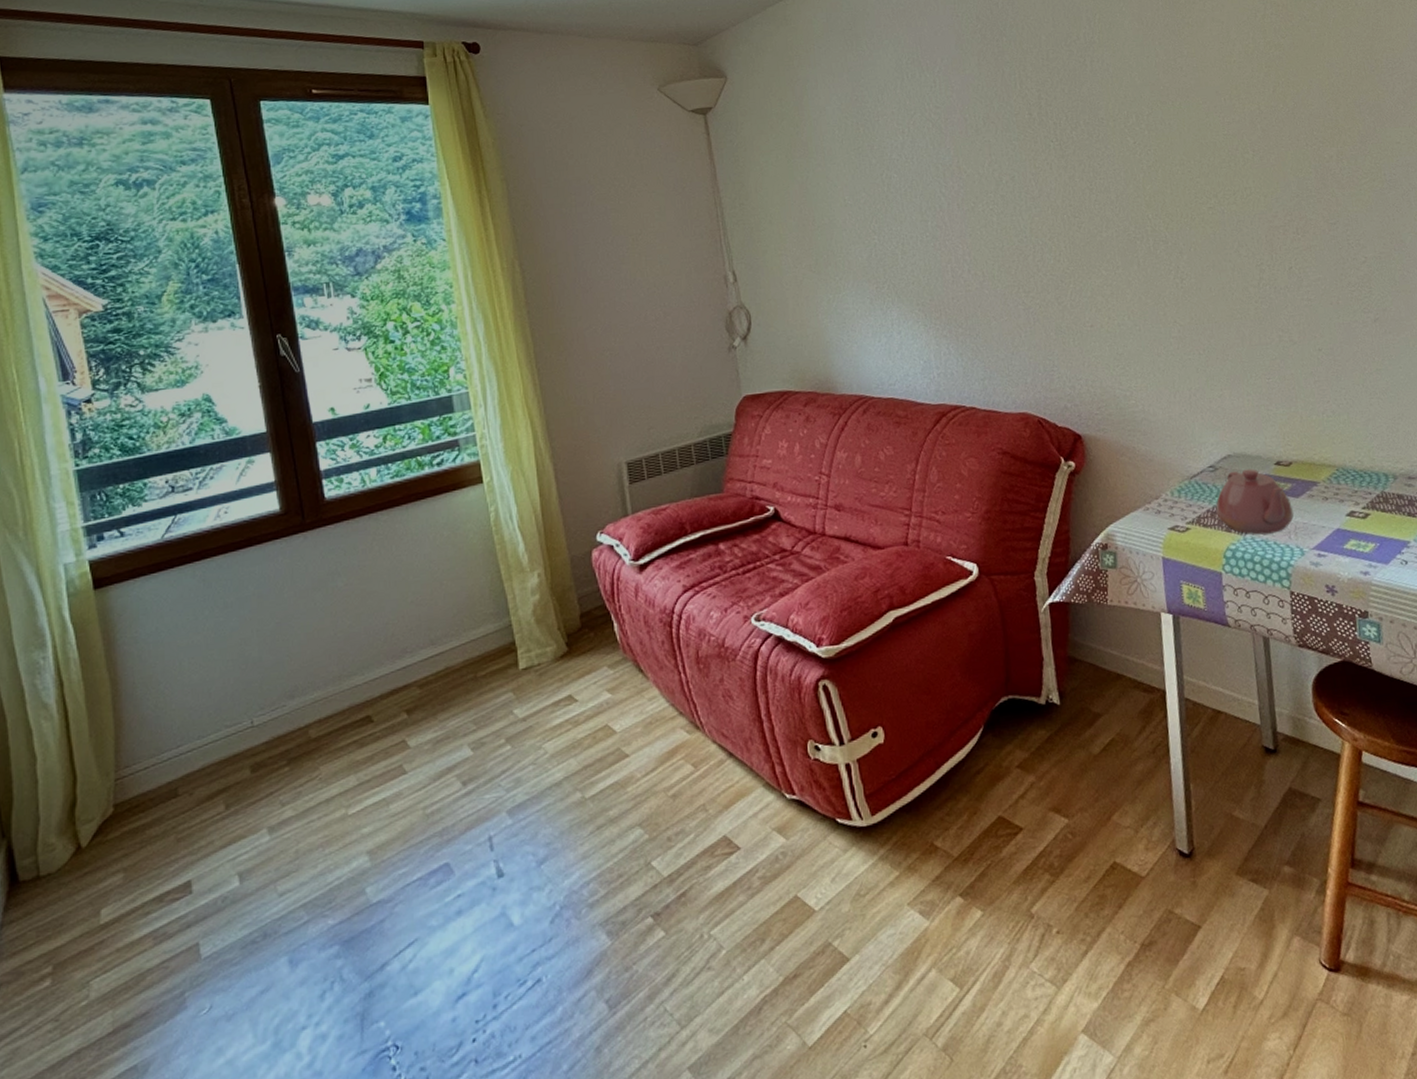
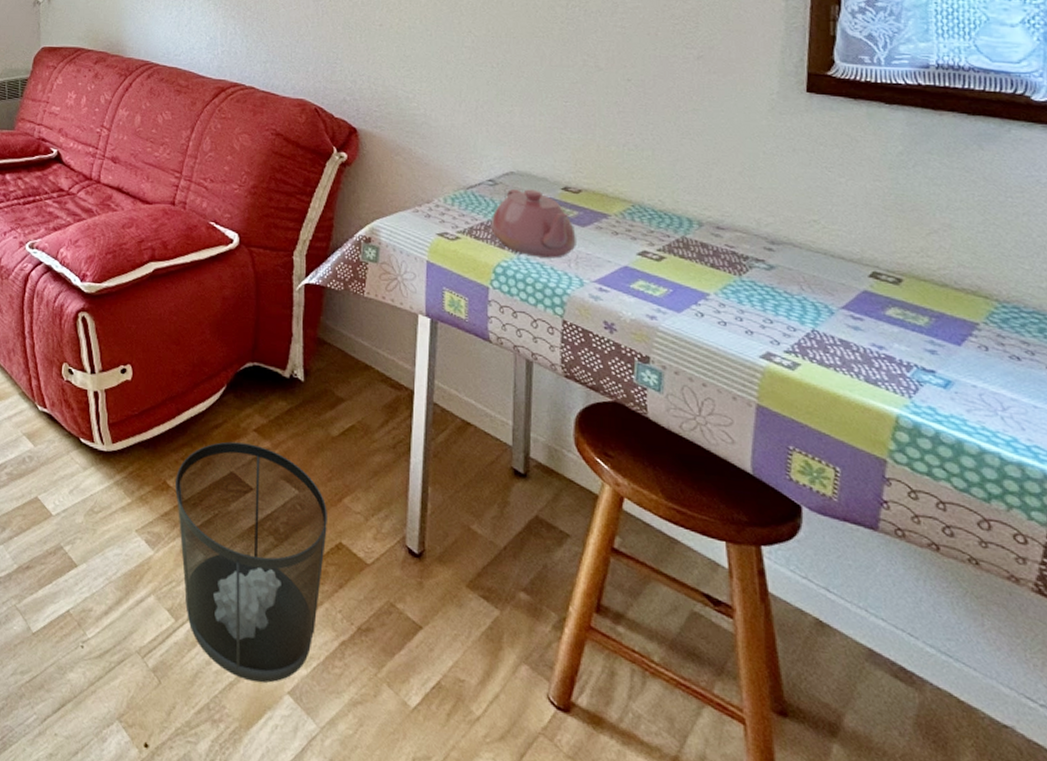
waste bin: none [943,781,1101,1031] -> present [175,441,327,683]

